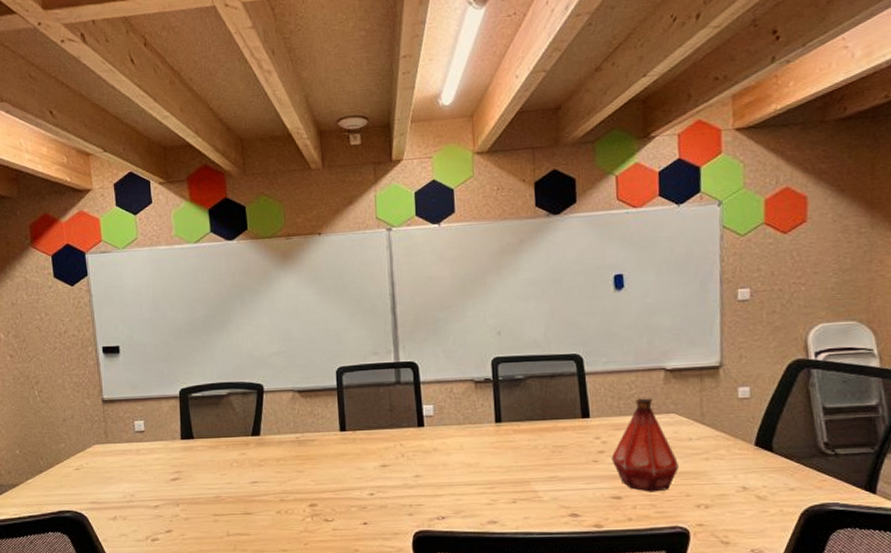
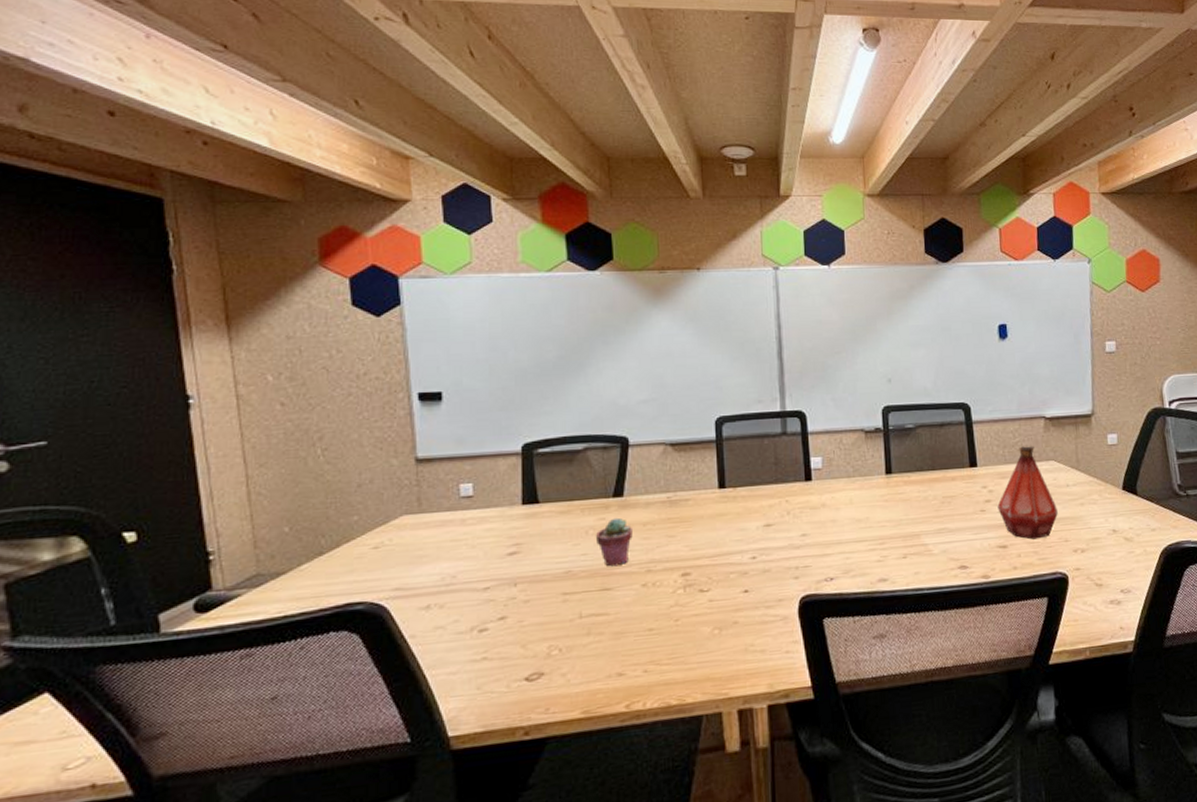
potted succulent: none [238,453,268,495] -> present [595,517,633,567]

